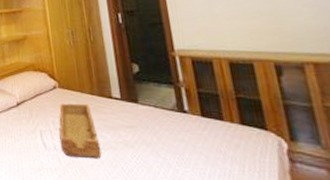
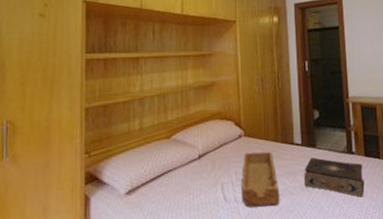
book: none [126,113,205,162] -> present [304,157,365,198]

